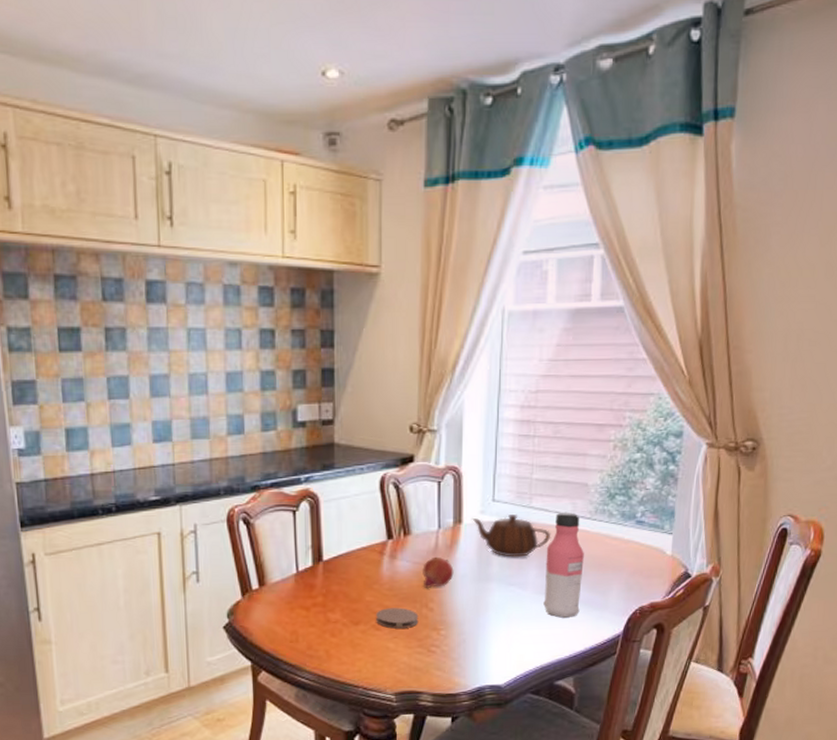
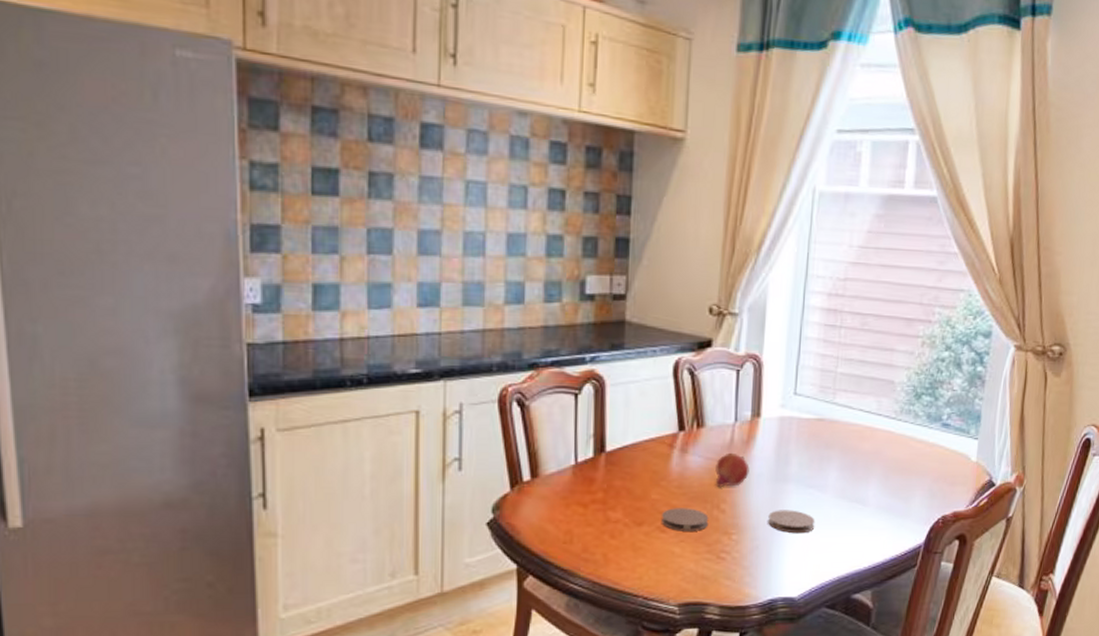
teapot: present [472,514,551,557] -> none [771,410,855,457]
coaster: none [473,606,518,628] -> present [768,510,815,534]
water bottle: present [543,511,584,618] -> none [843,410,888,525]

